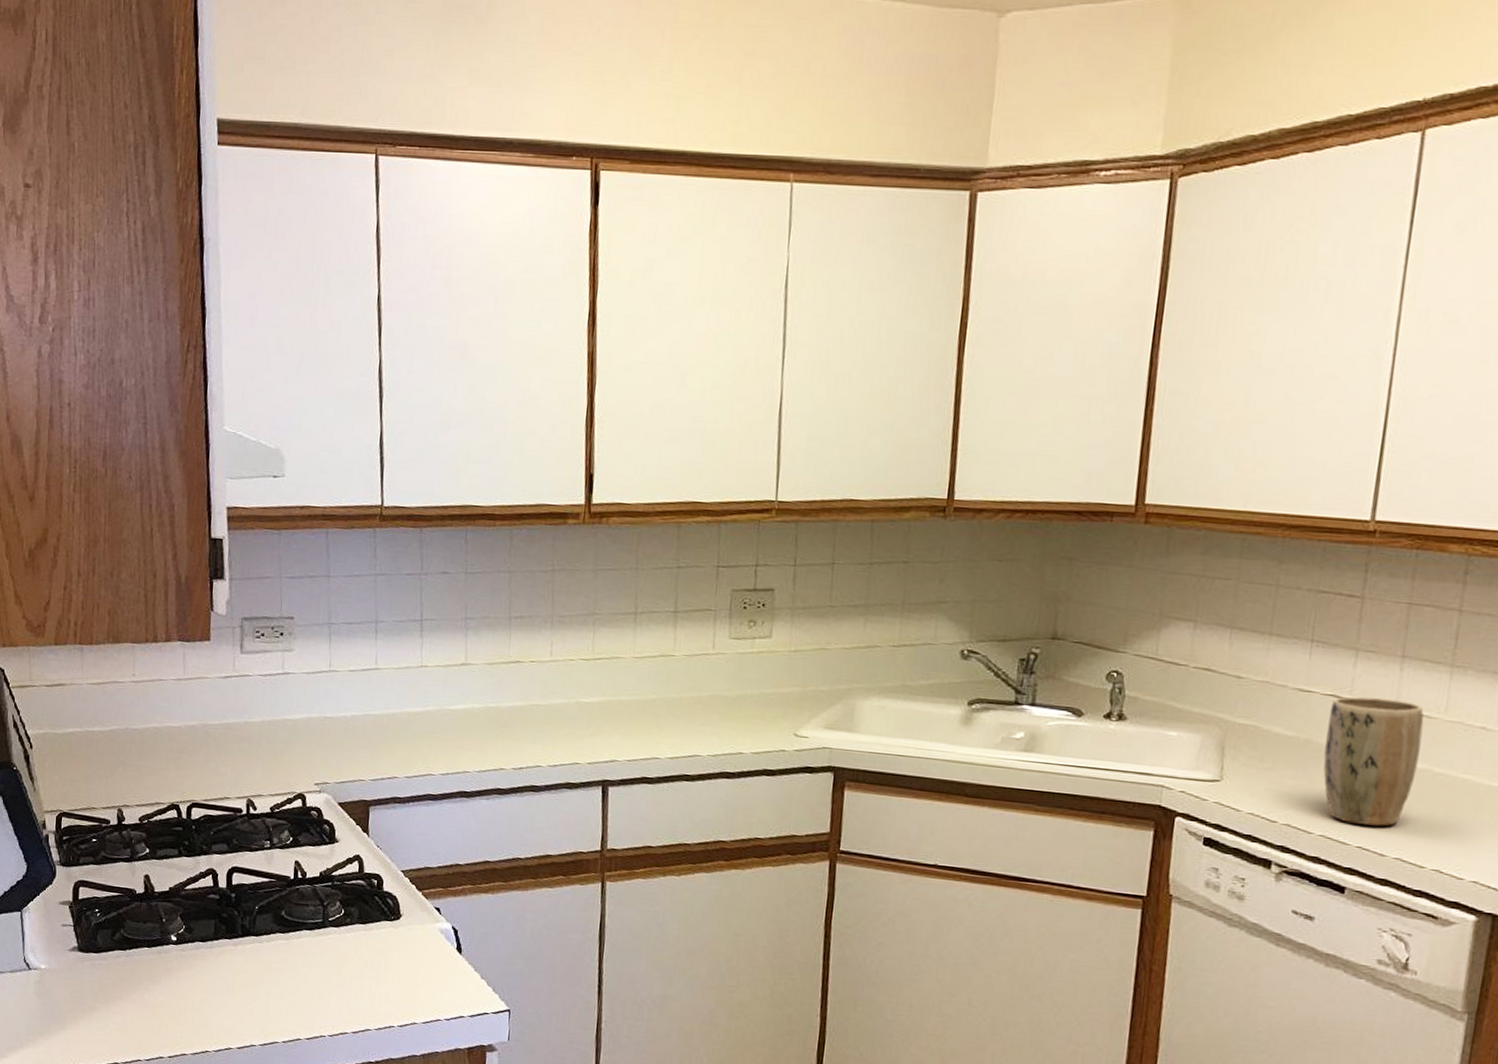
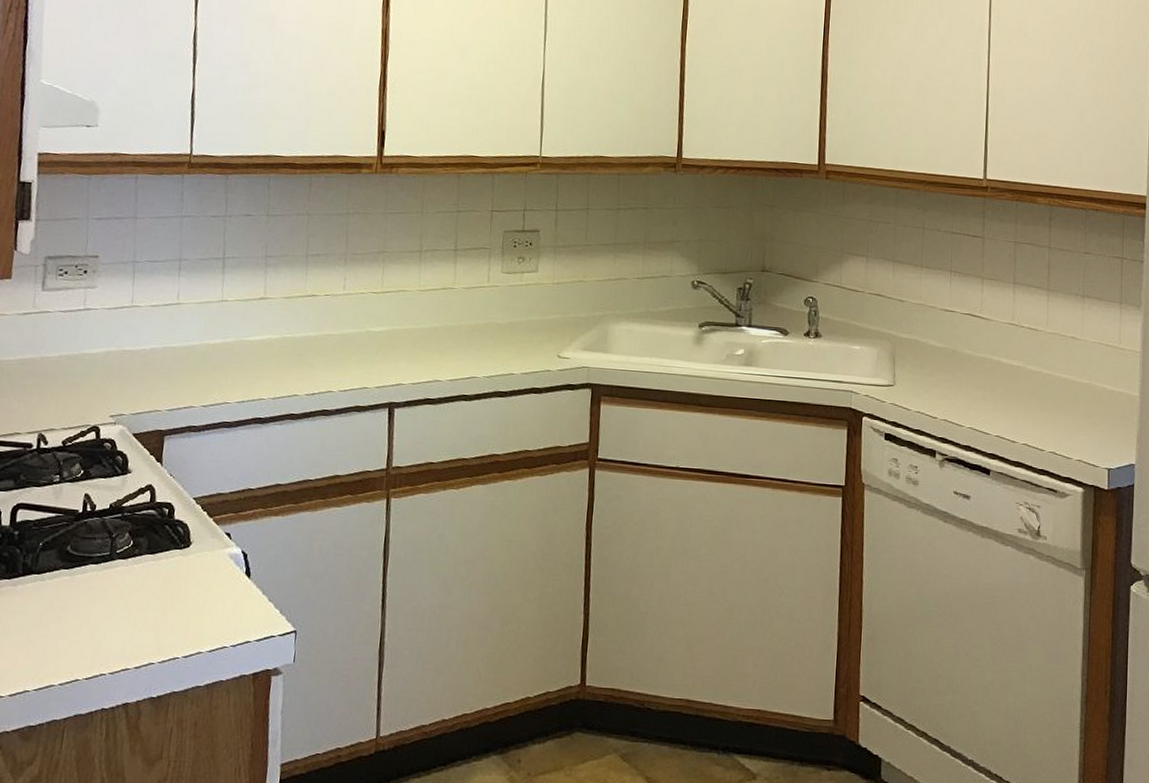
plant pot: present [1323,696,1424,827] -> none [966,314,1033,419]

